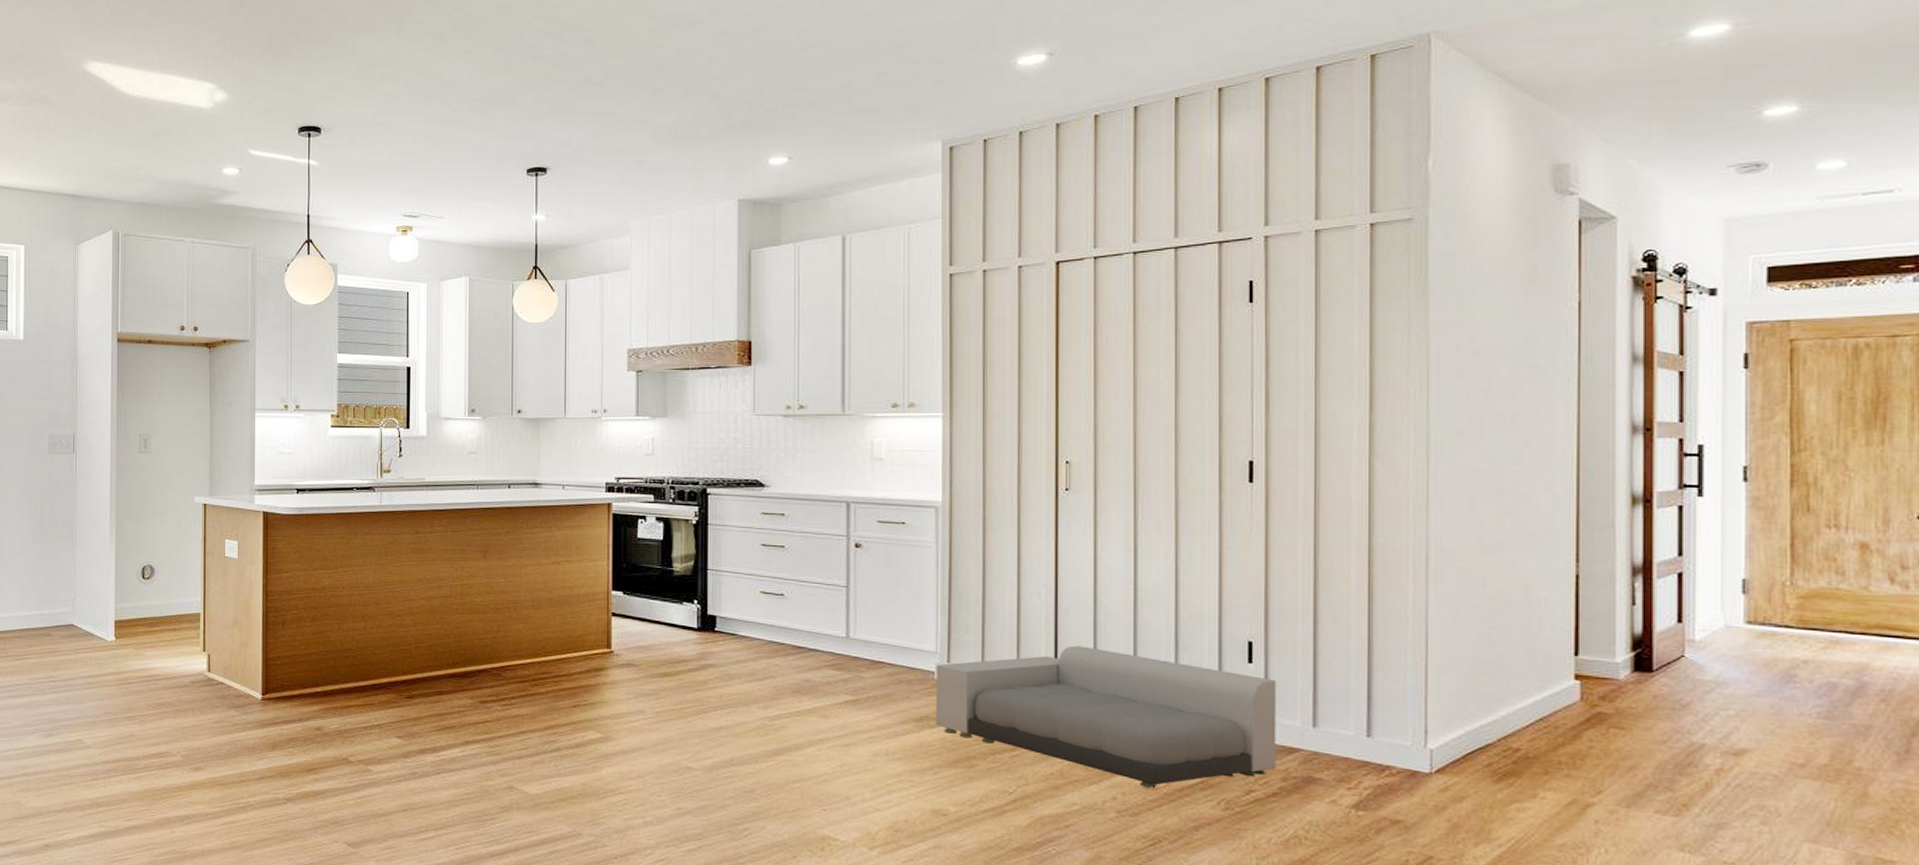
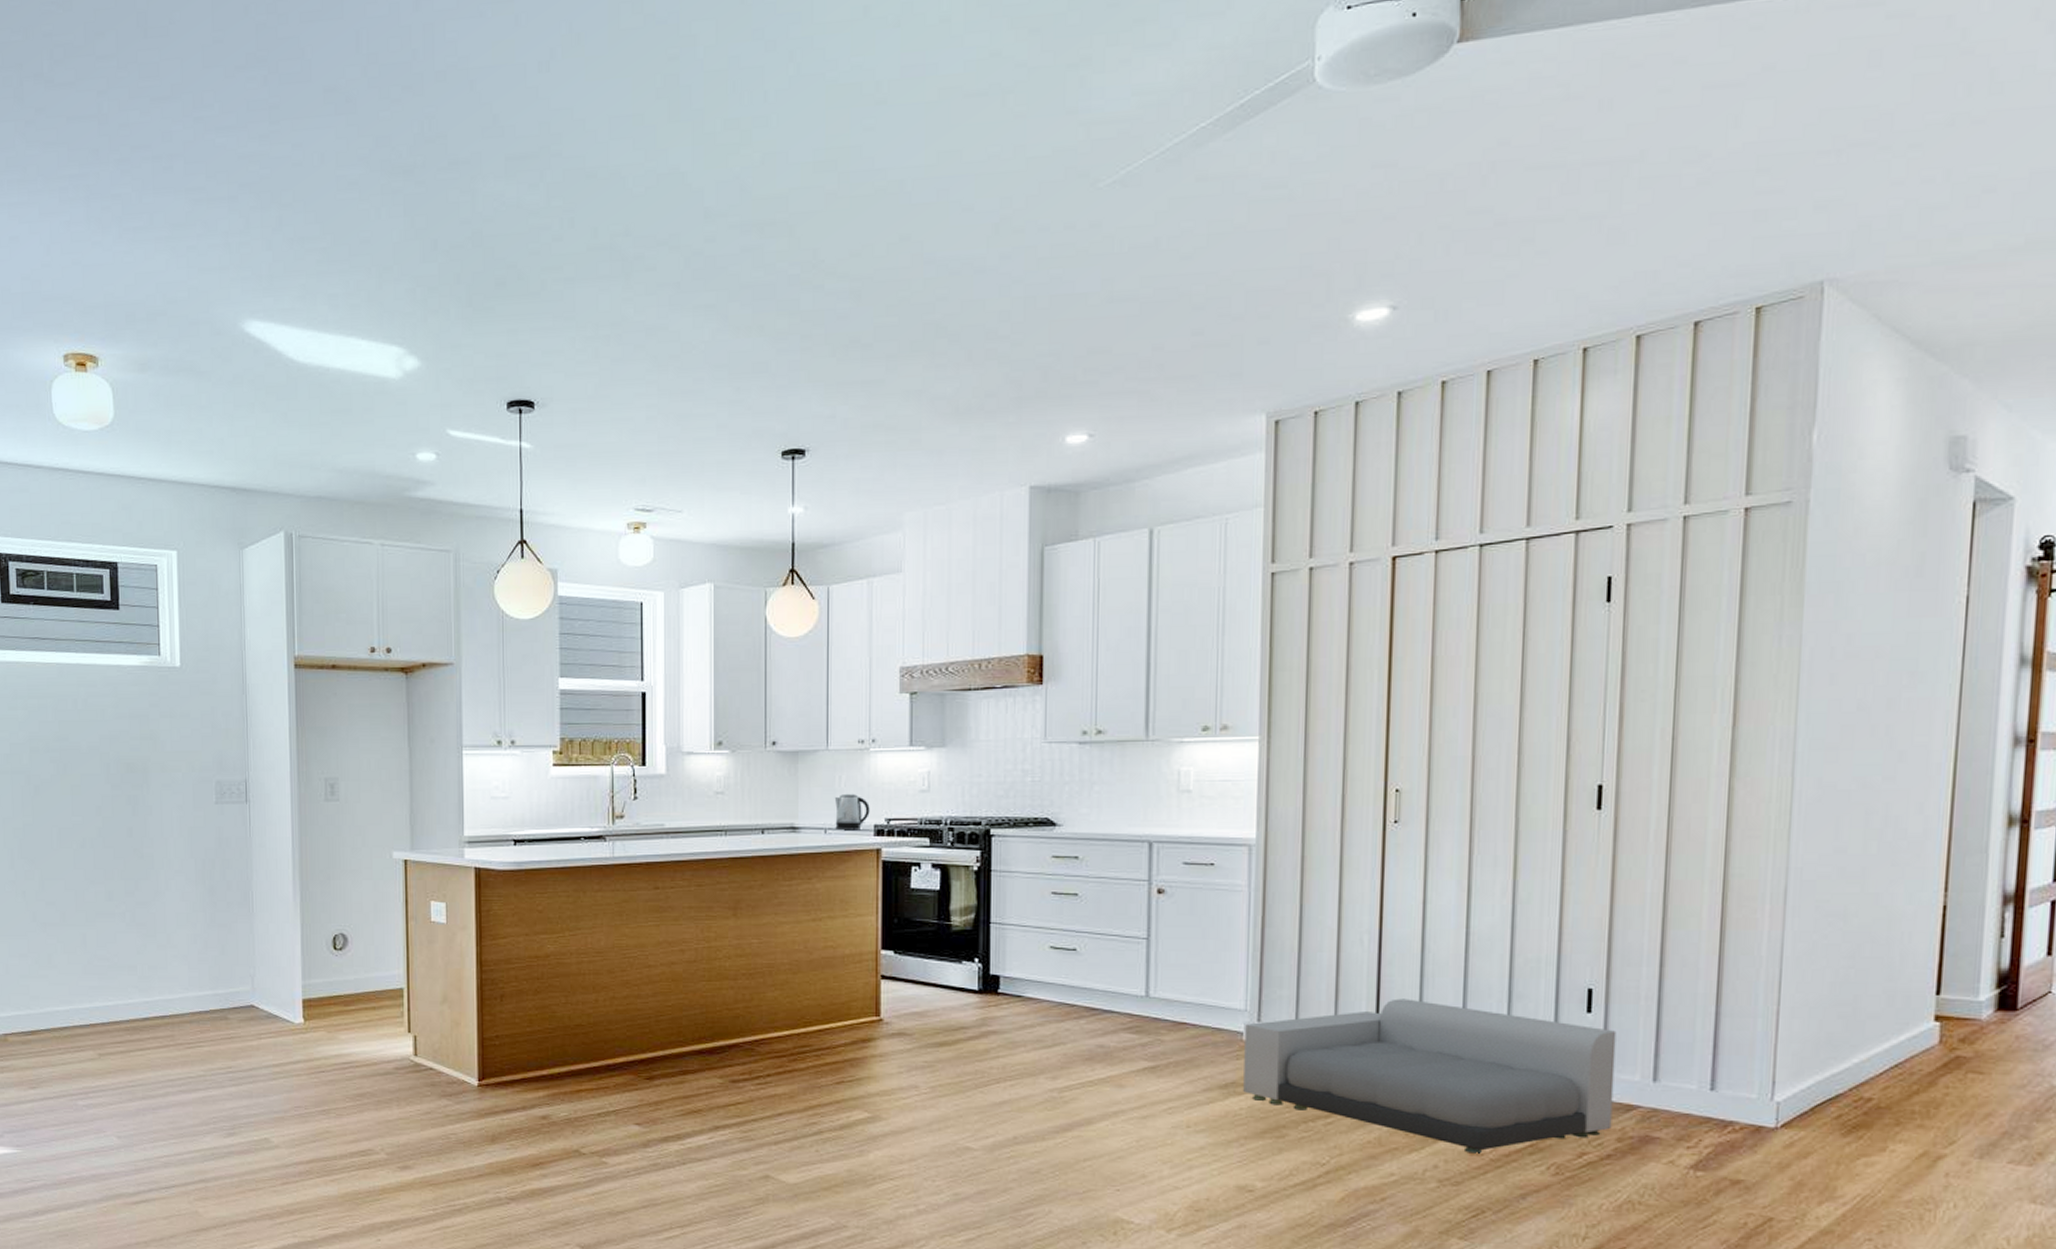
kettle: none [572,455,602,487] -> present [835,793,870,831]

